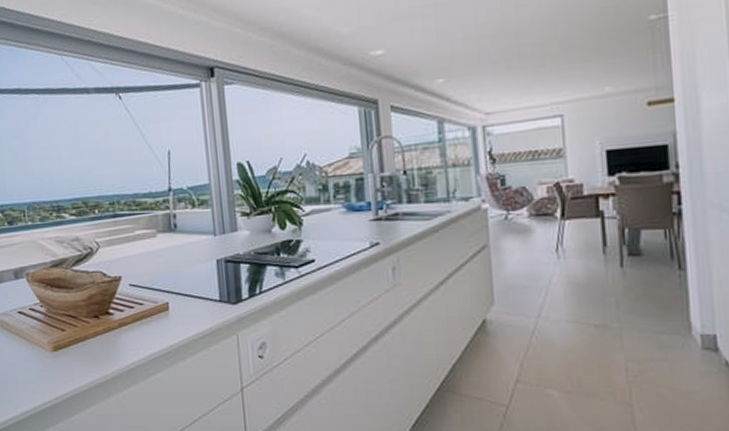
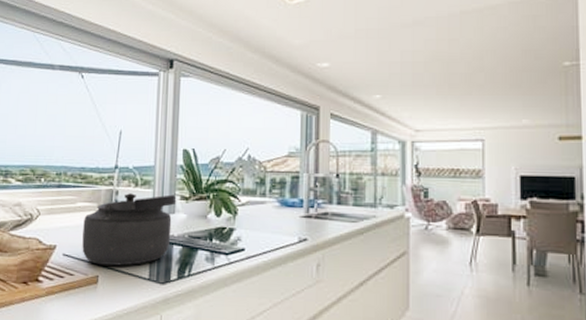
kettle: none [144,212,237,292] -> present [82,193,176,266]

